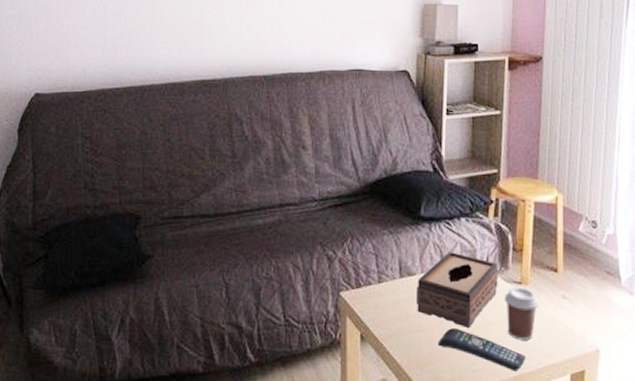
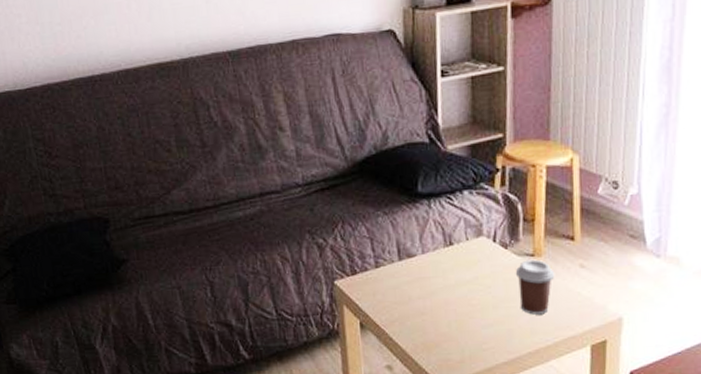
tissue box: present [415,252,498,329] -> none [418,228,508,308]
remote control: present [437,328,525,371] -> none [444,308,541,347]

